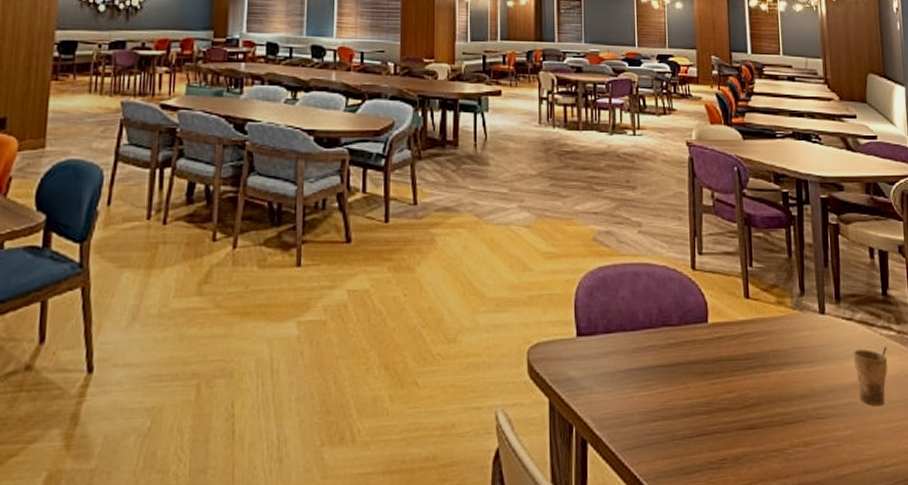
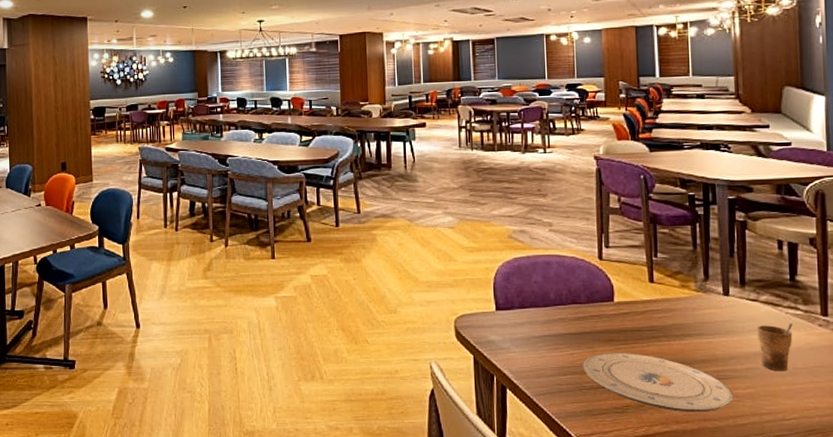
plate: none [675,388,832,465] -> present [583,352,732,413]

